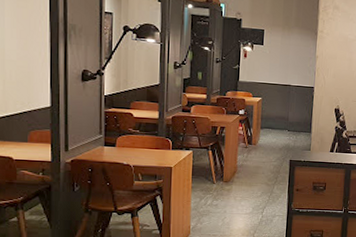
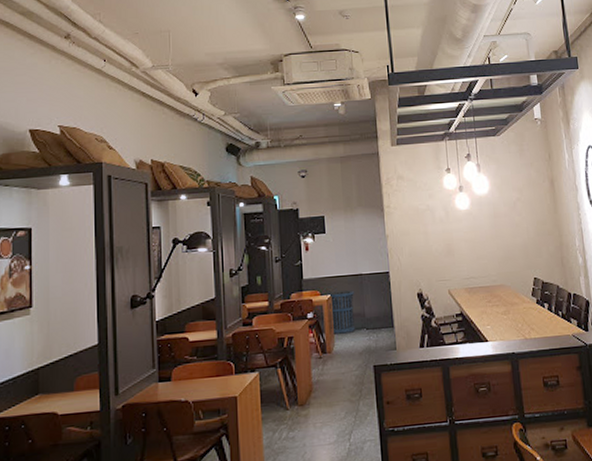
trash can: none [257,95,283,132] -> present [326,290,356,334]

